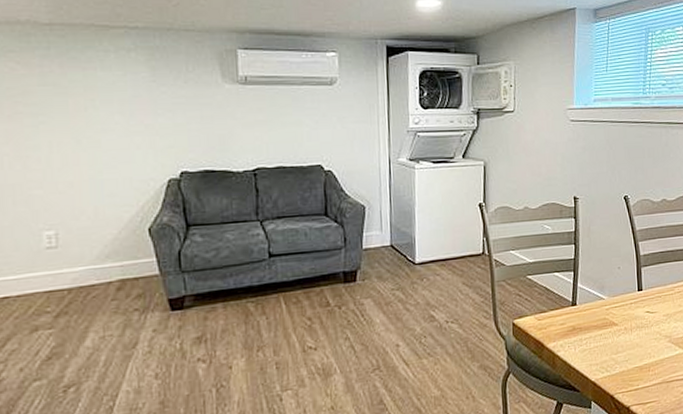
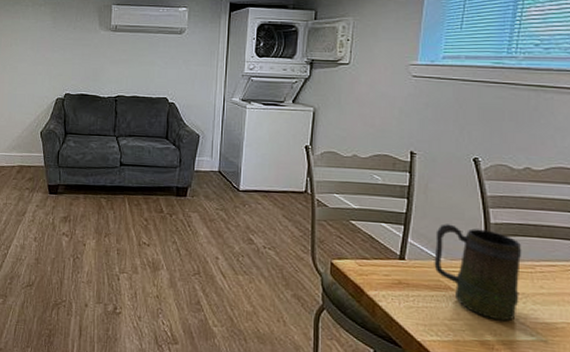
mug: none [599,262,665,344] -> present [434,224,522,321]

